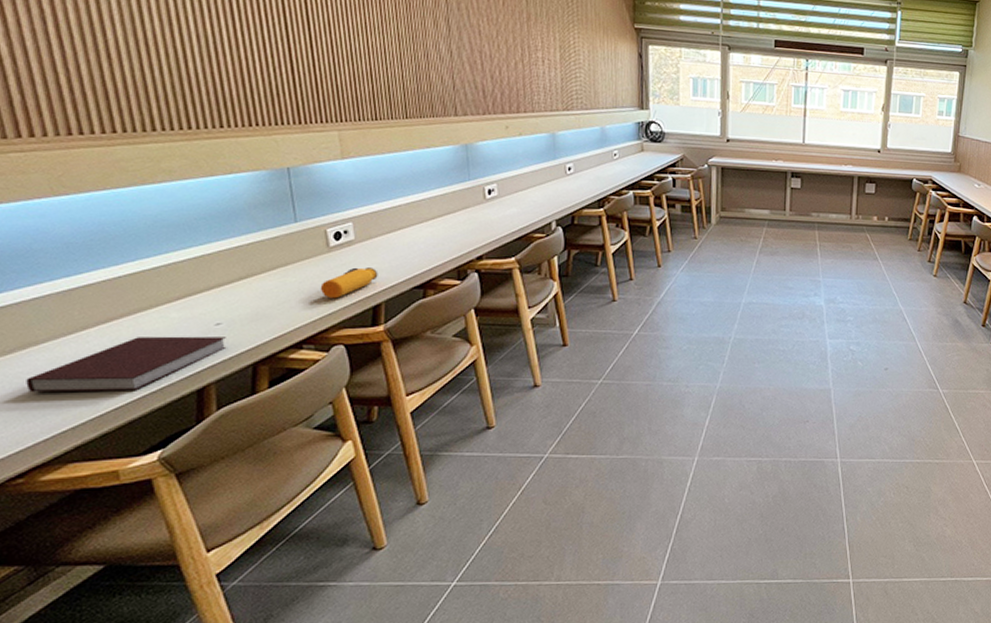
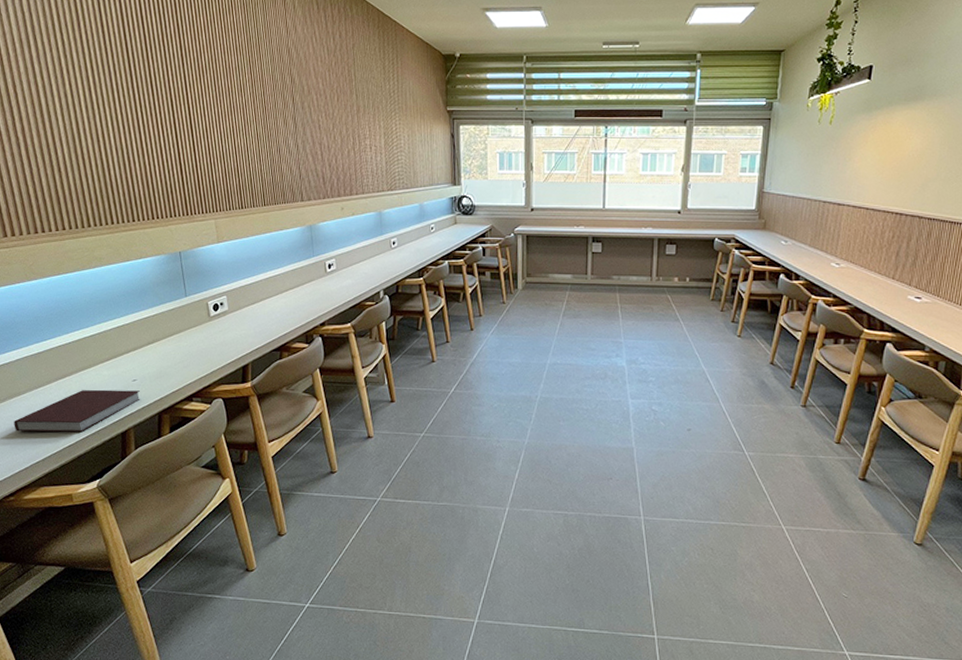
water bottle: present [320,267,378,299] -> none [204,333,246,360]

